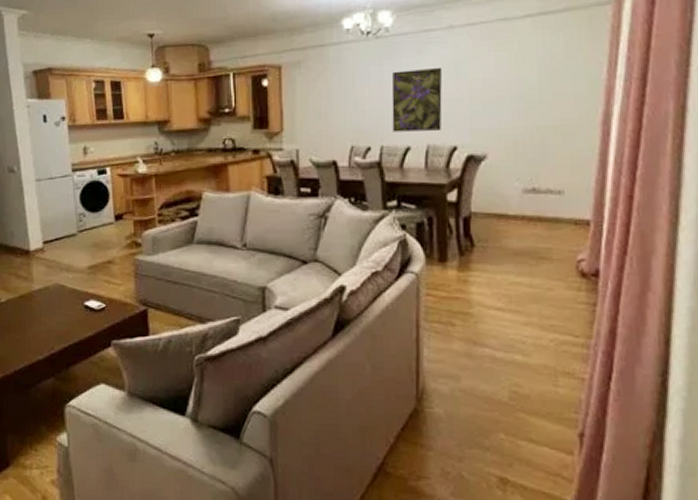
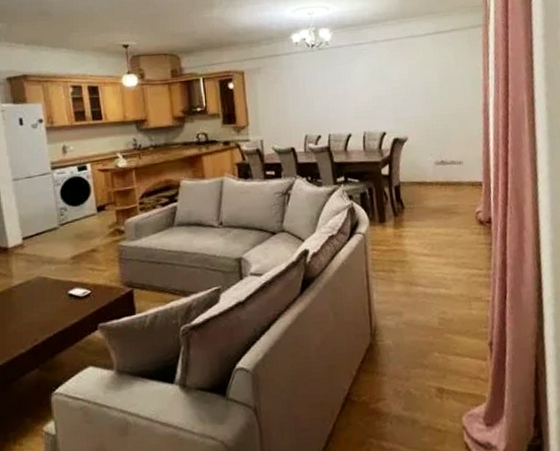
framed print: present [391,68,443,132] -> none [334,73,374,123]

